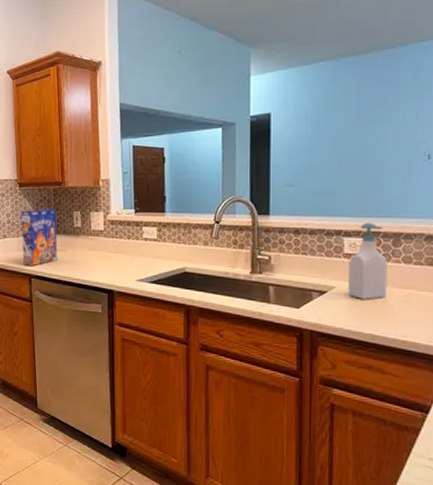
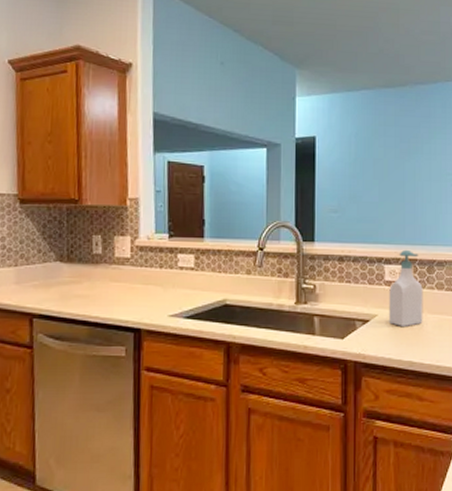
cereal box: present [21,209,58,266] -> none [21,231,70,302]

